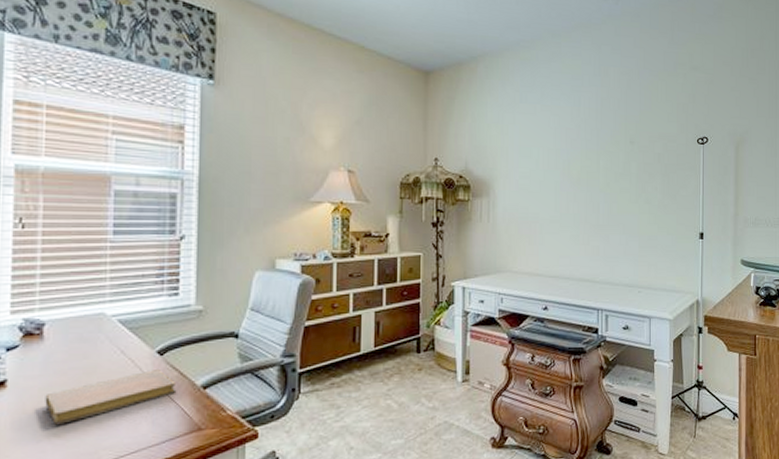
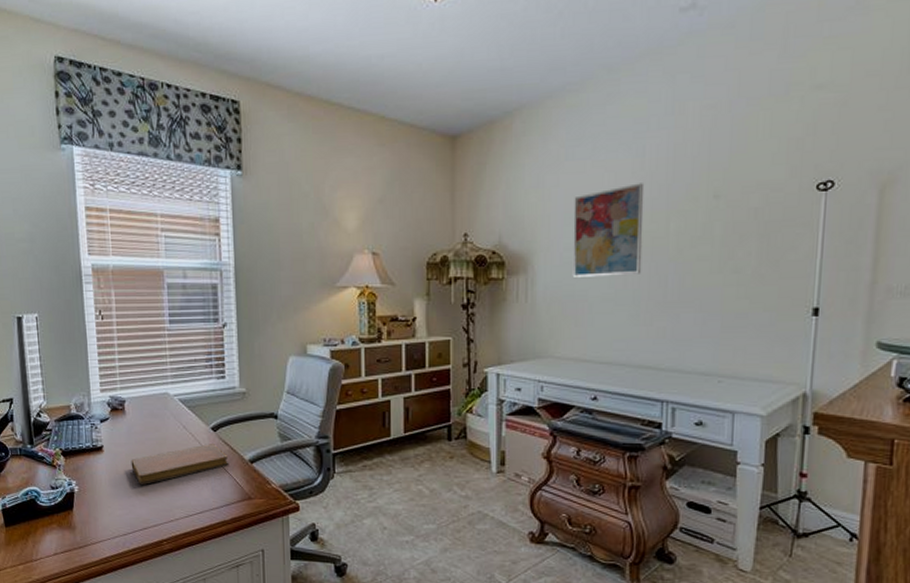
wall art: none [526,127,581,203] -> present [572,183,645,279]

